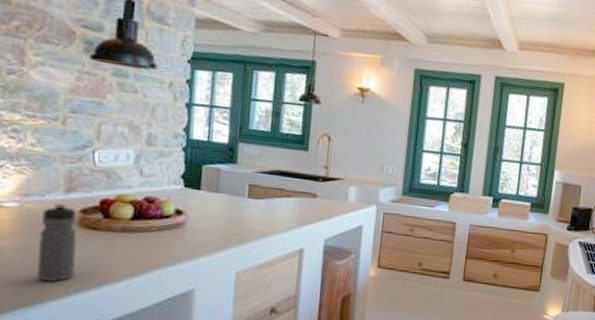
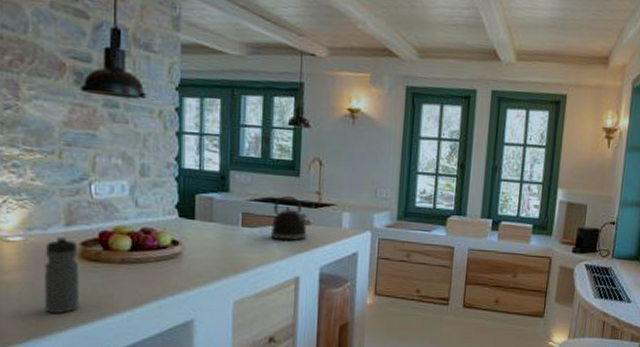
kettle: none [276,168,315,214] -> present [270,195,308,242]

